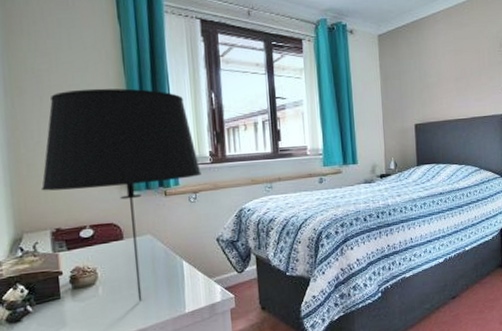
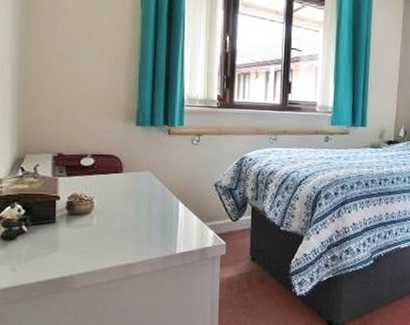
table lamp: present [42,88,202,302] -> none [48,16,207,236]

